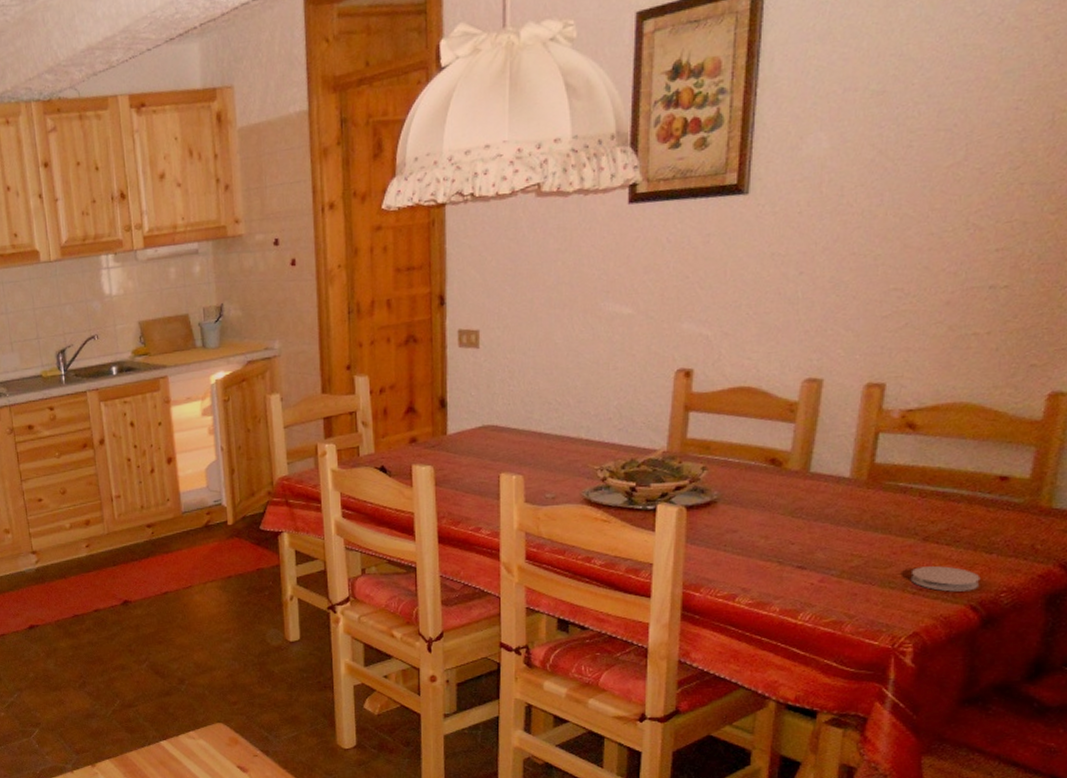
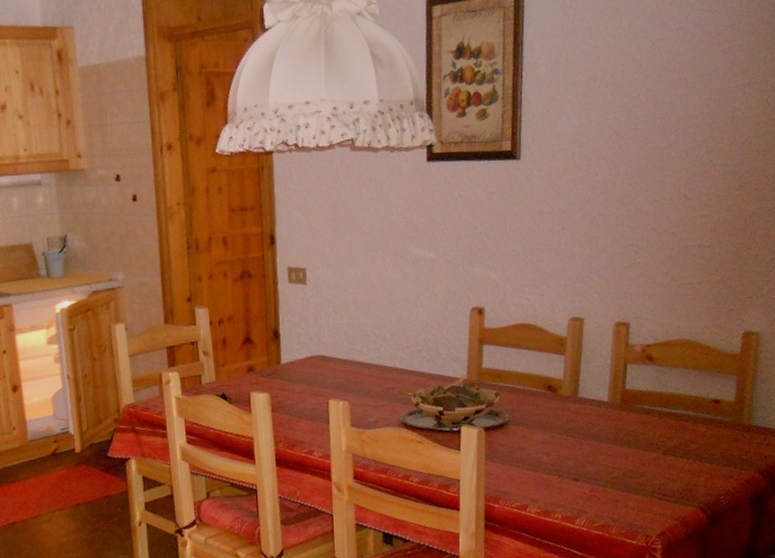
coaster: present [910,566,981,592] -> none [656,475,706,496]

